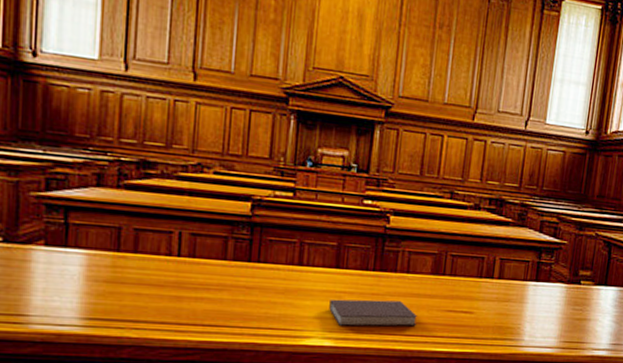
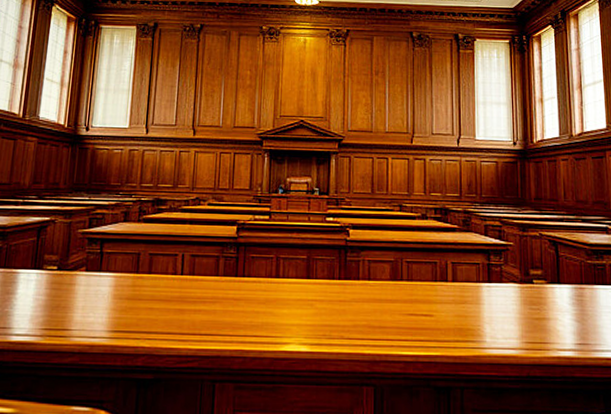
notebook: present [329,299,417,327] -> none [303,306,381,332]

